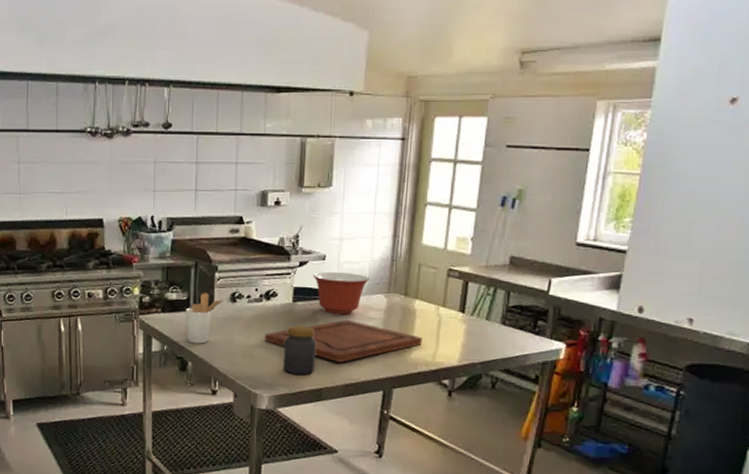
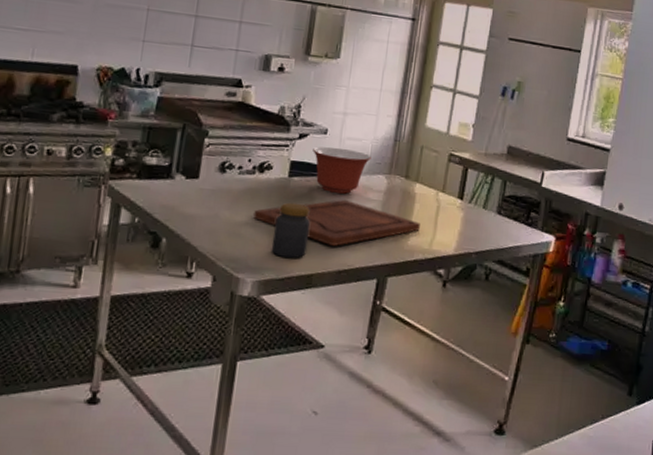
utensil holder: present [185,293,226,344] -> none [162,159,214,218]

